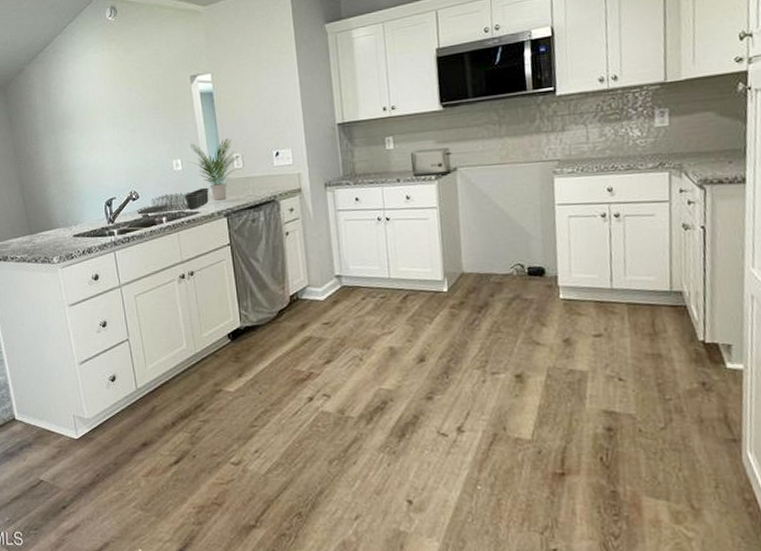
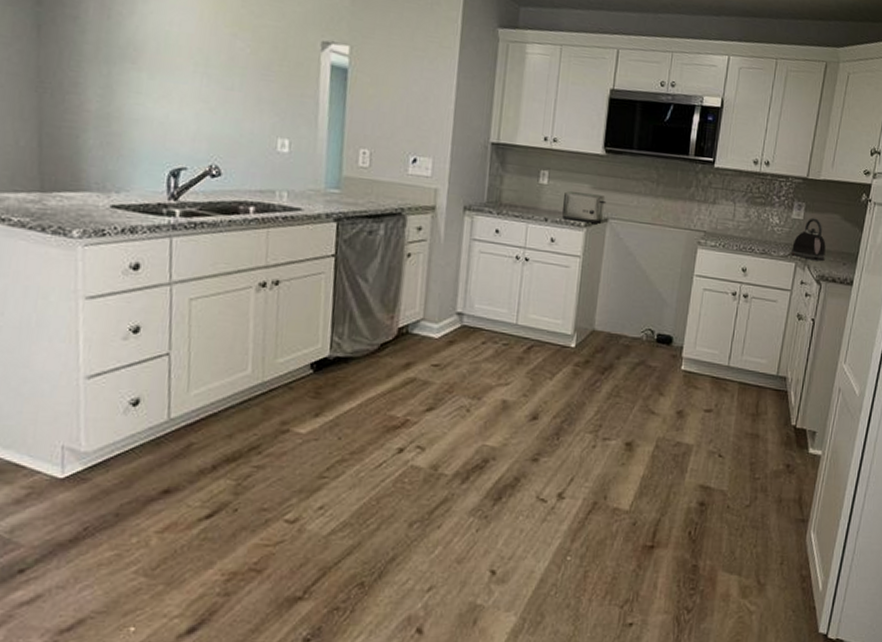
dish rack: present [137,187,210,218] -> none [214,178,321,207]
potted plant: present [190,138,240,202] -> none [301,123,369,202]
kettle: none [660,121,706,167] -> present [790,217,826,261]

